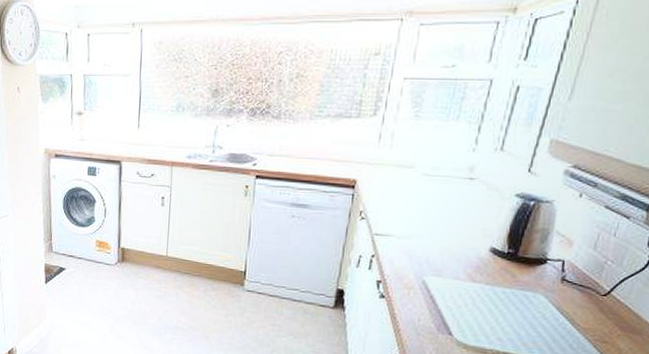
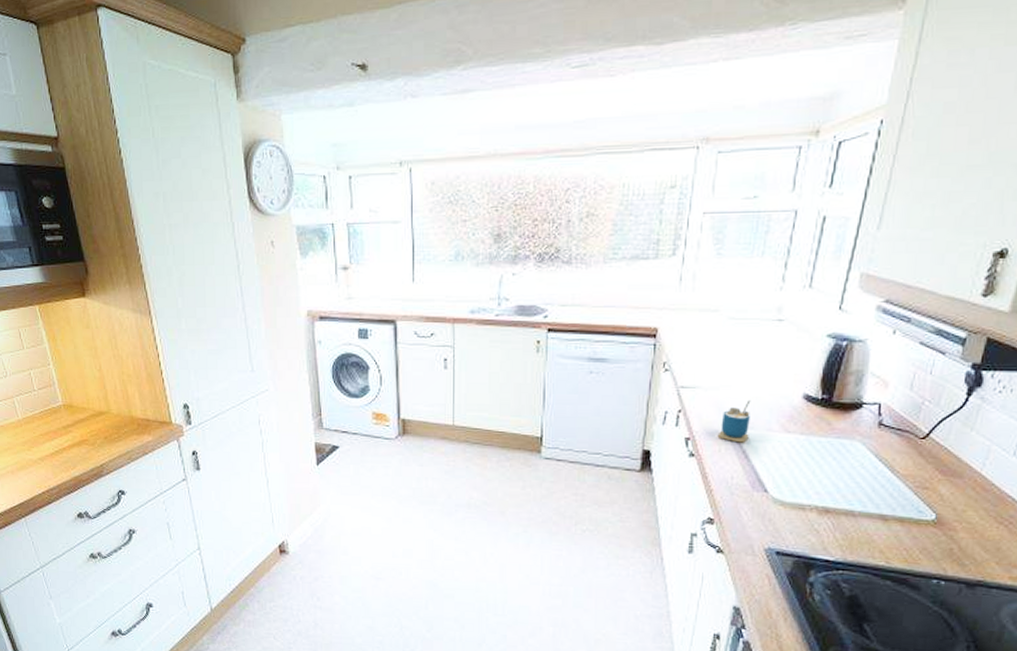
cup: none [407,249,440,289] -> present [717,399,751,443]

